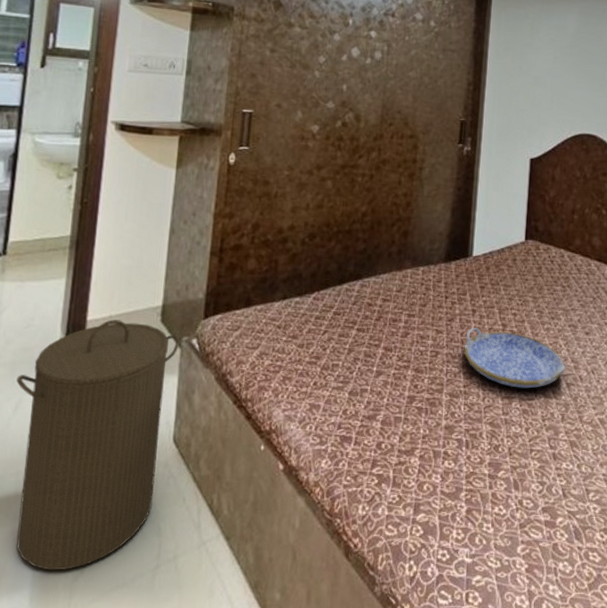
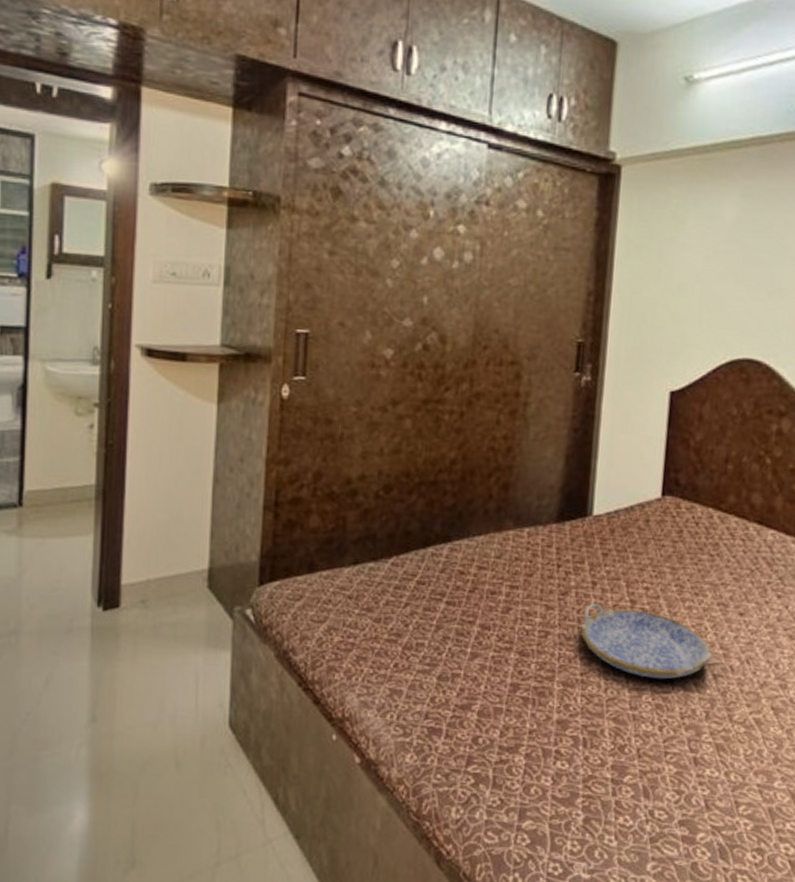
laundry hamper: present [16,319,180,571] -> none [45,584,231,863]

